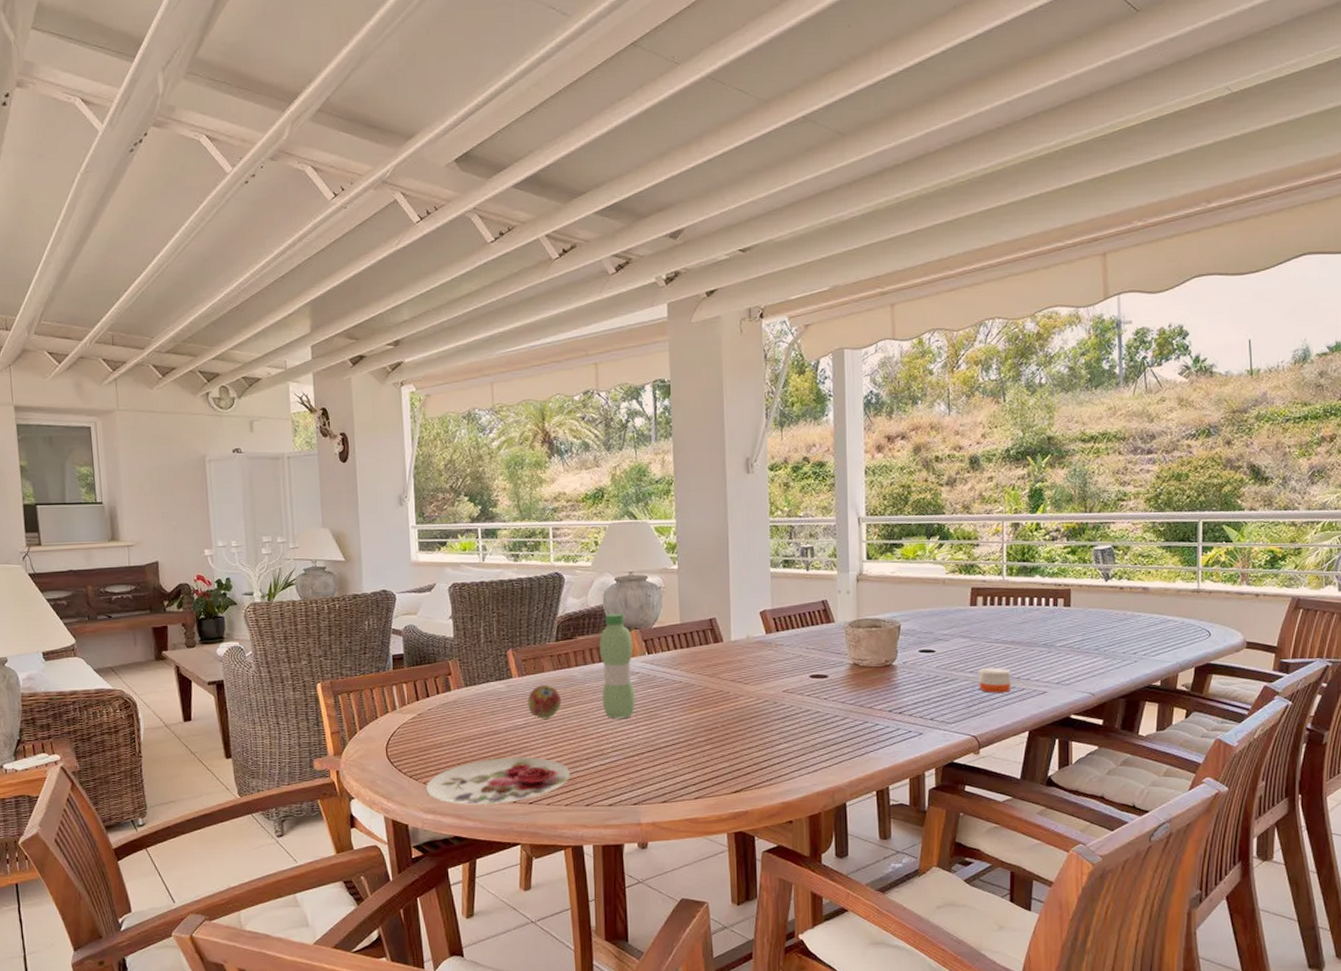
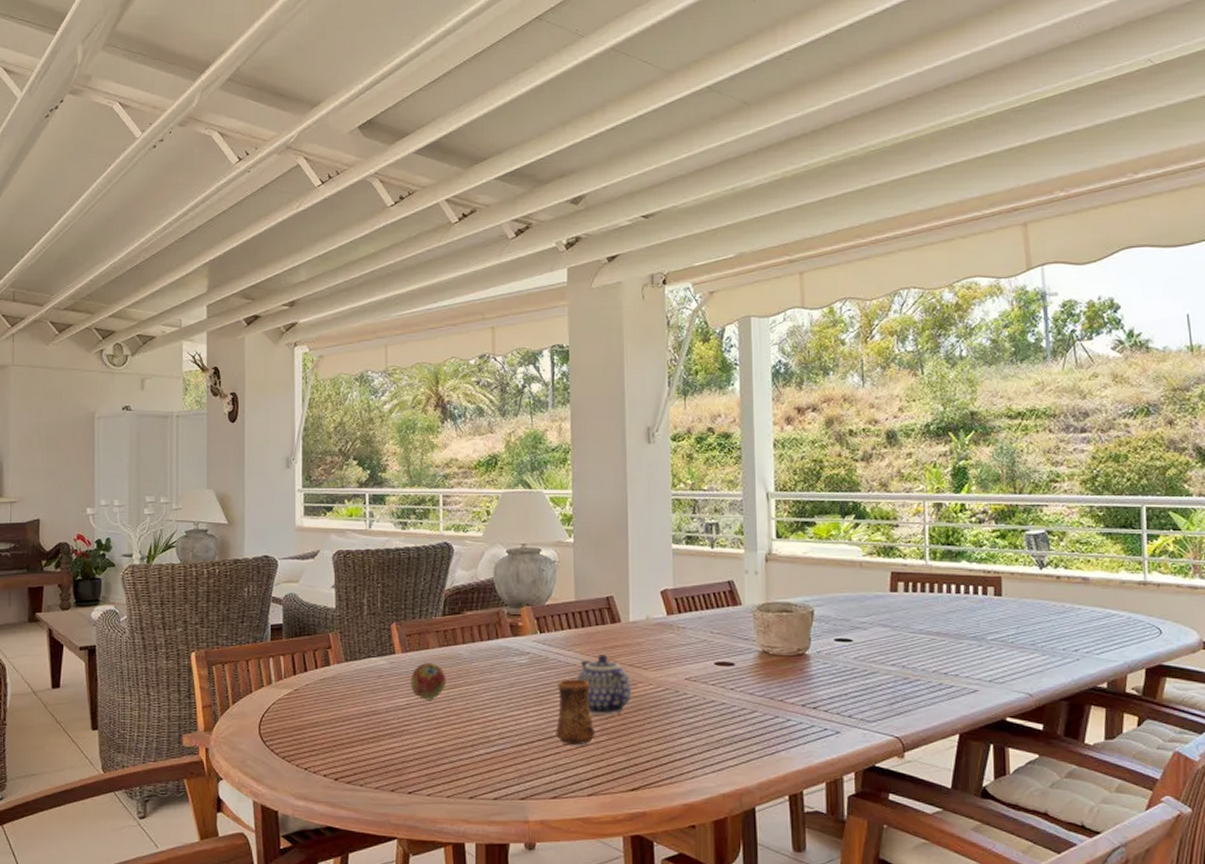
plate: present [425,757,571,805] -> none [298,741,454,793]
water bottle: present [599,614,635,720] -> none [488,588,525,703]
cup: none [664,695,701,754] -> present [556,679,596,744]
teapot: none [683,672,734,727] -> present [577,654,632,715]
candle: present [979,665,1011,693] -> none [901,659,938,690]

